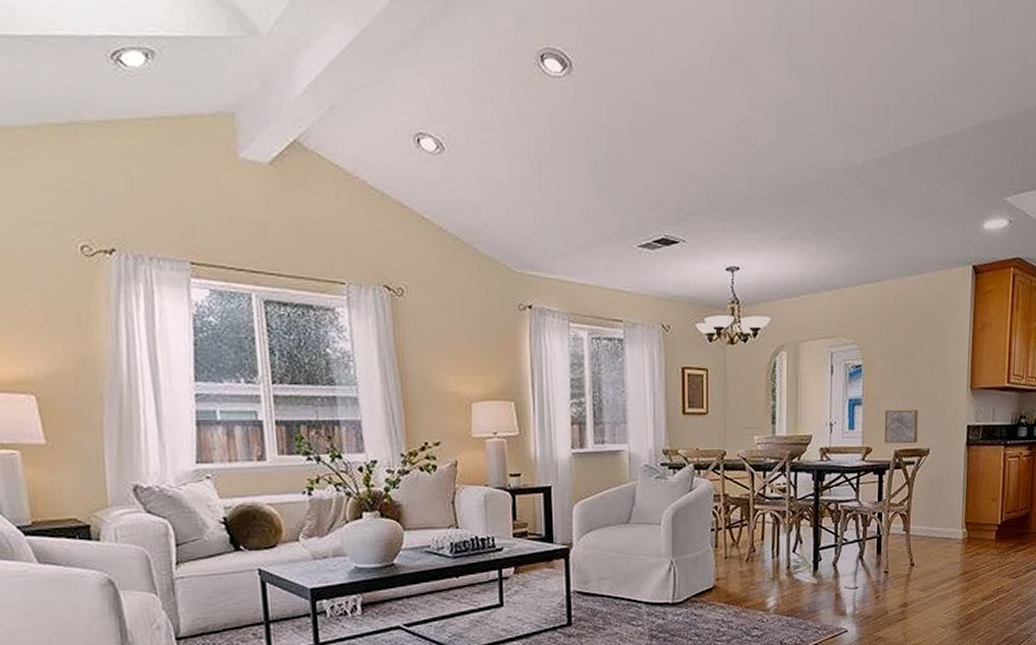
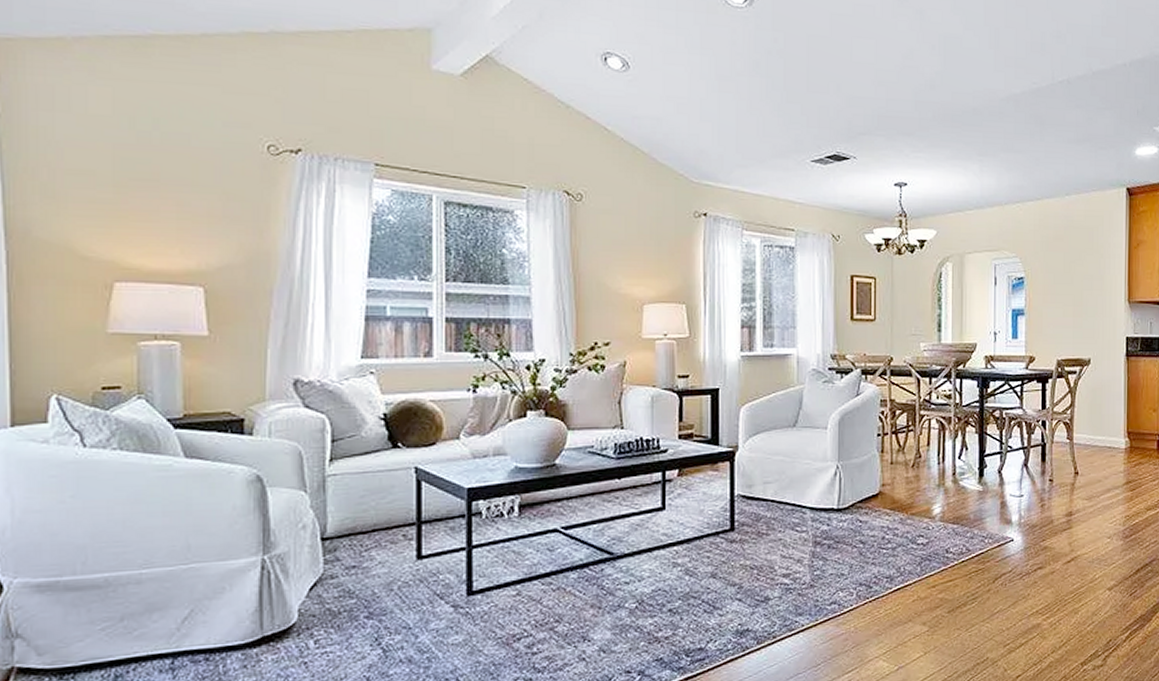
wall art: present [884,409,918,444] -> none [1046,320,1079,354]

